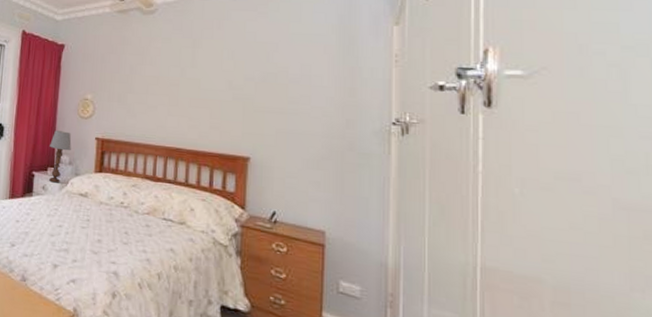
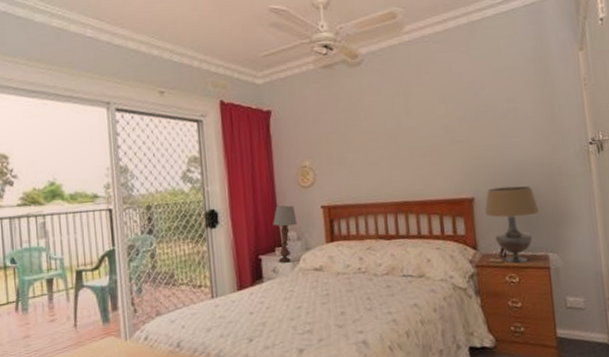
table lamp: none [258,151,322,235] -> present [484,185,540,264]

